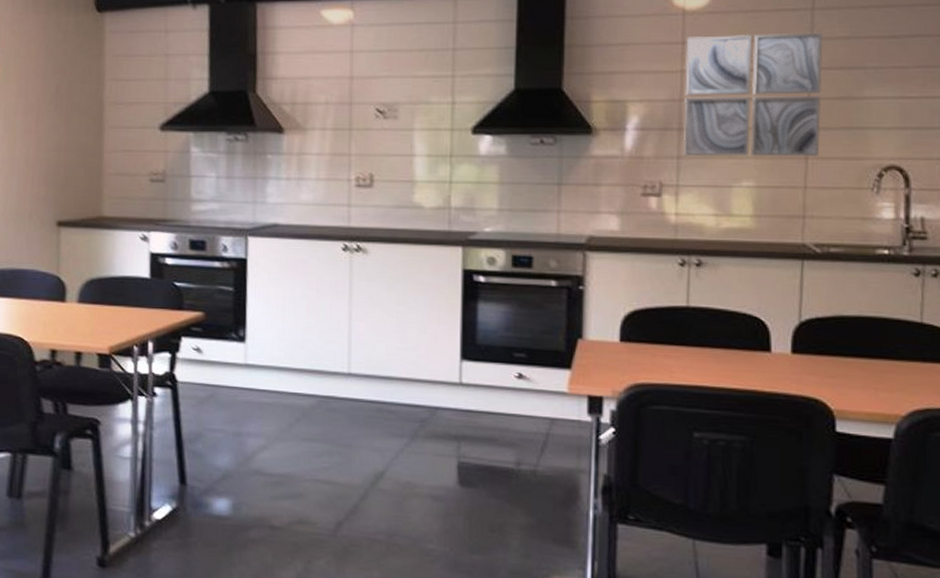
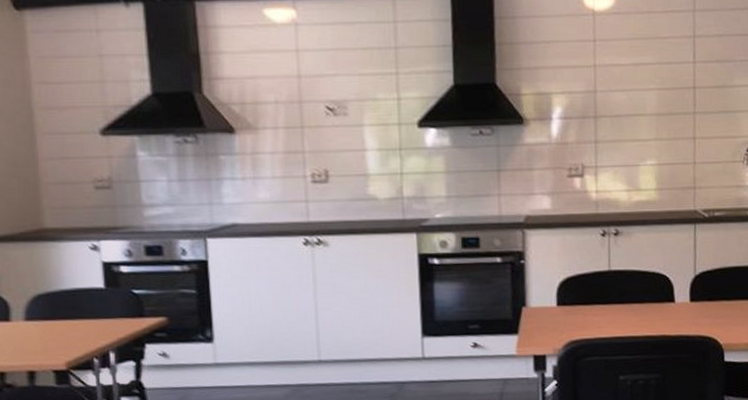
wall art: present [683,32,823,157] -> none [597,31,704,141]

